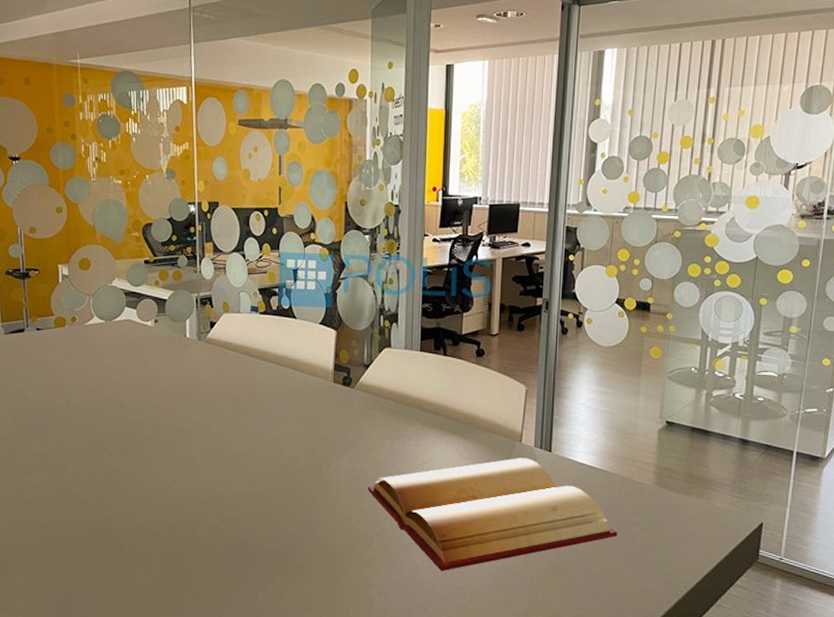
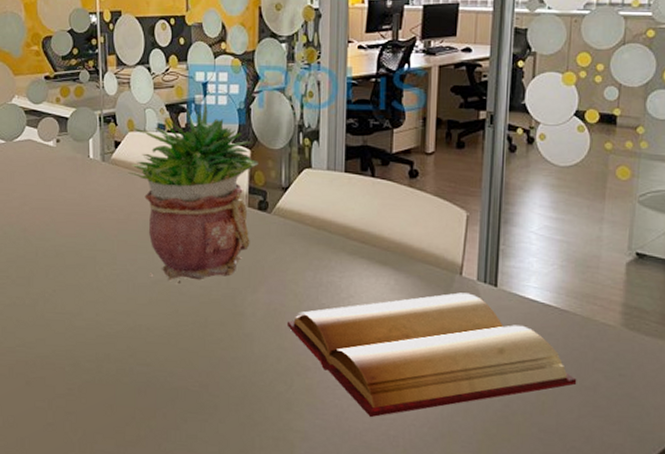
potted plant: none [222,287,343,453] -> present [128,102,259,283]

